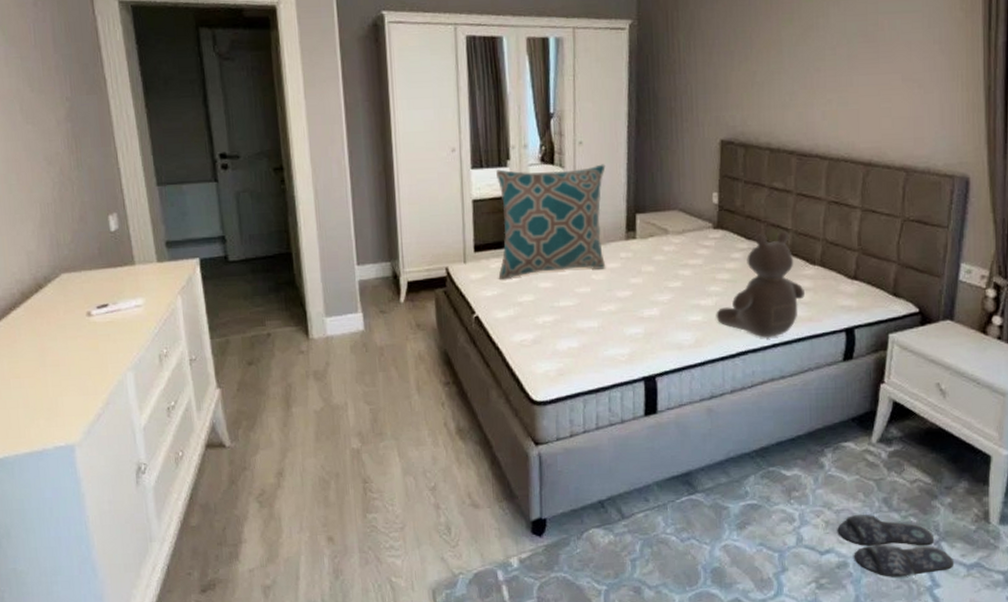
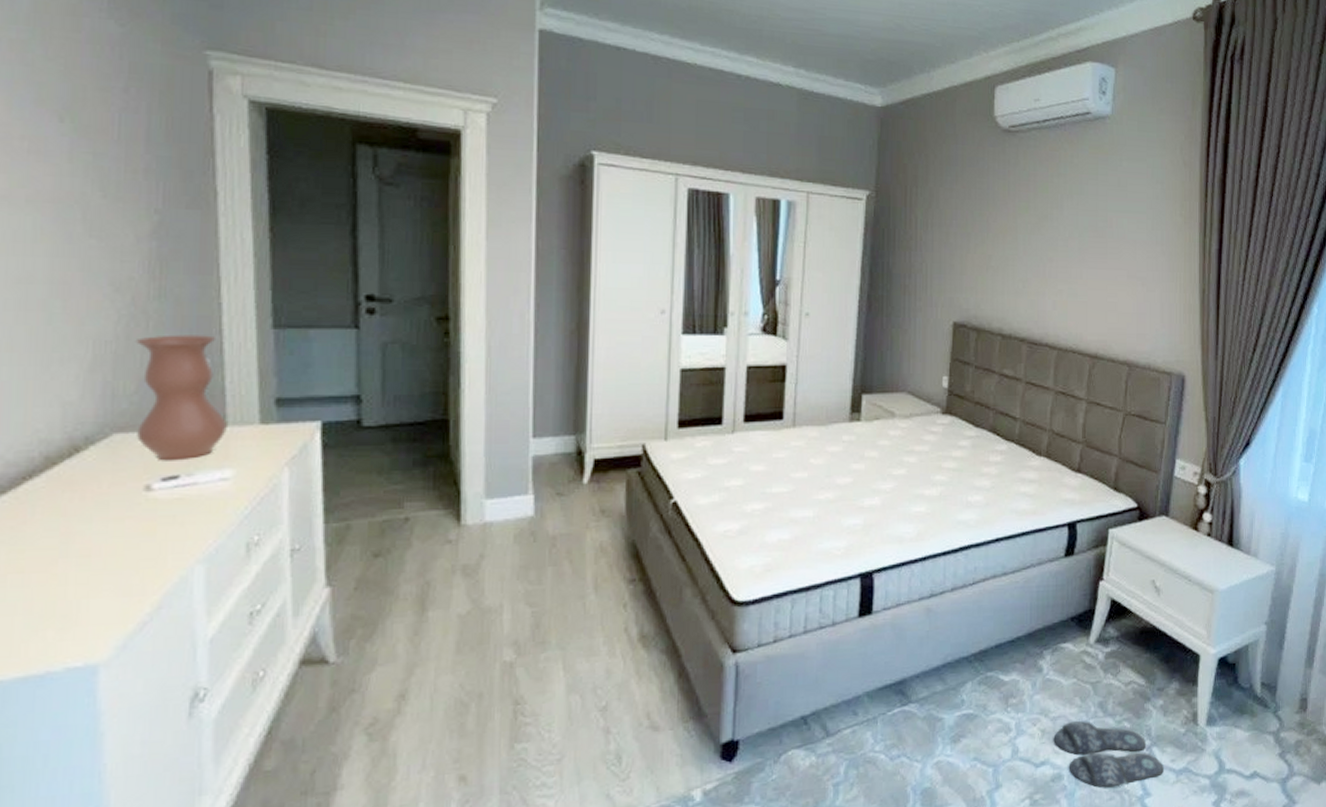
vase: none [66,194,135,294] -> present [135,334,227,461]
pillow: present [496,164,606,279] -> none [705,337,833,460]
teddy bear: present [716,230,805,338] -> none [940,419,1030,531]

